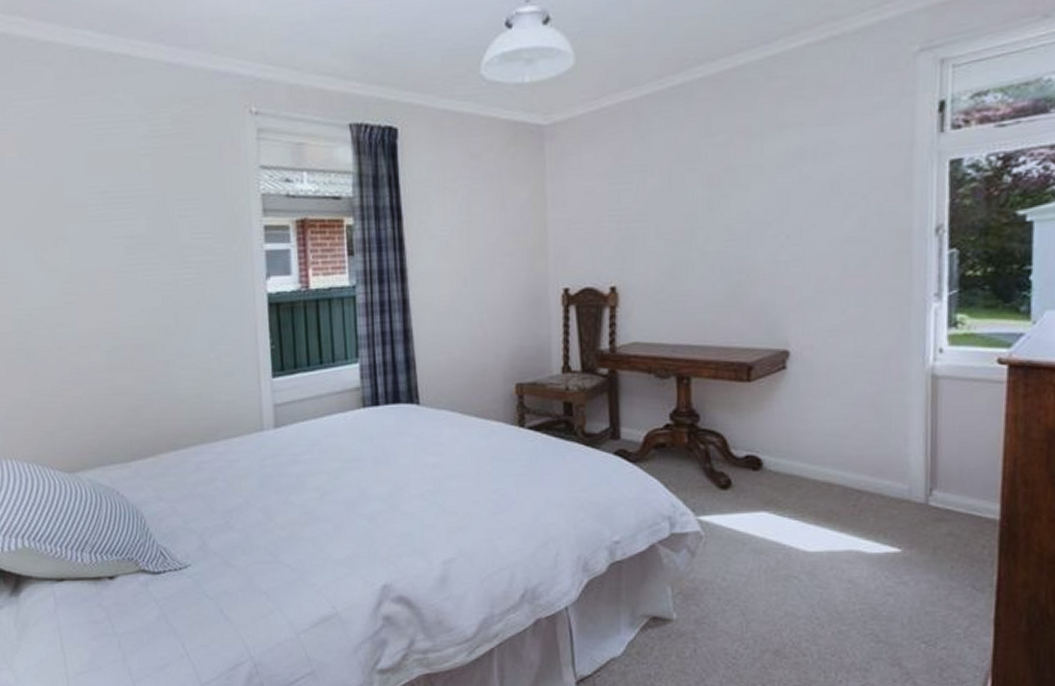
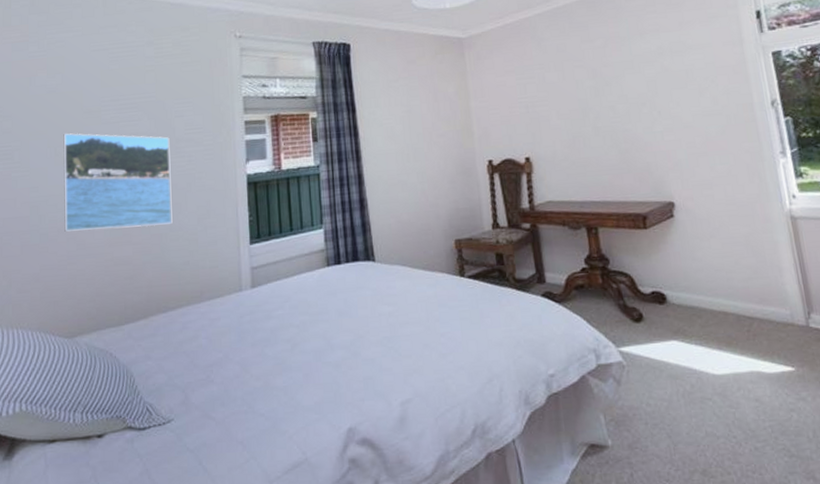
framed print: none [44,231,181,352] -> present [63,133,173,232]

